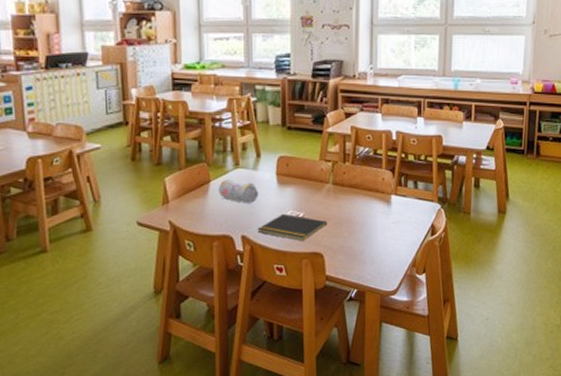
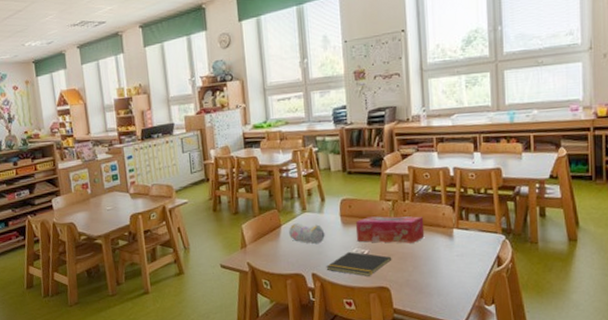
tissue box: none [293,177,363,208] -> present [356,216,425,244]

